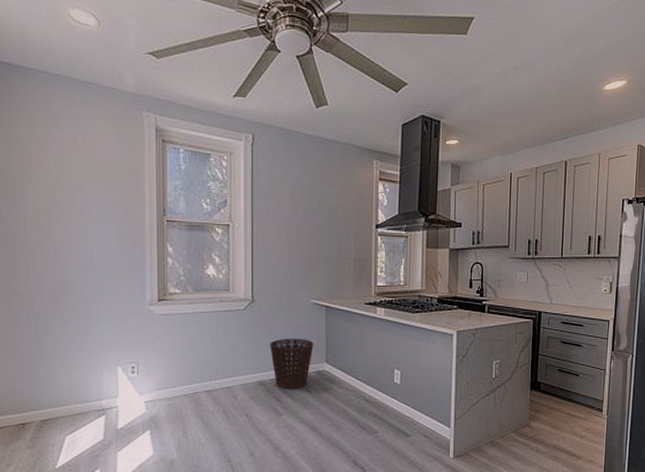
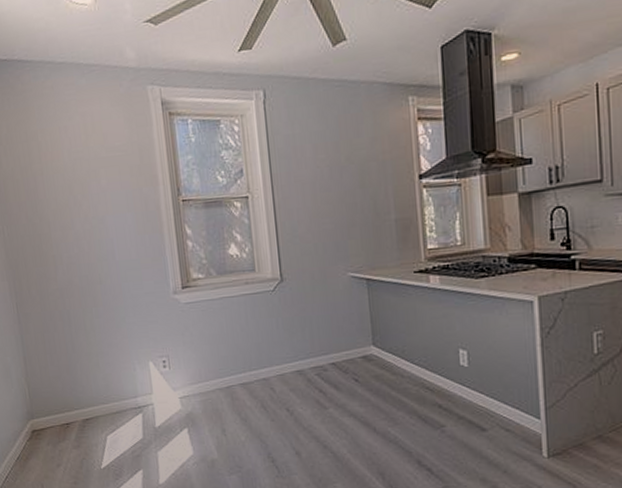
basket: present [270,338,314,390] -> none [306,318,357,379]

